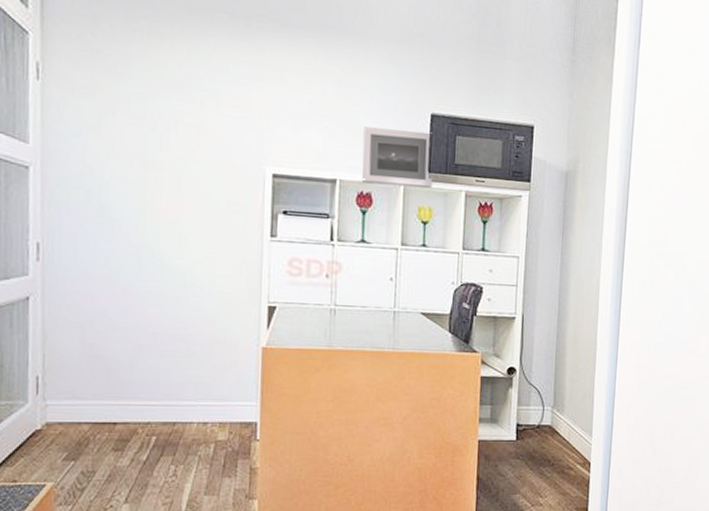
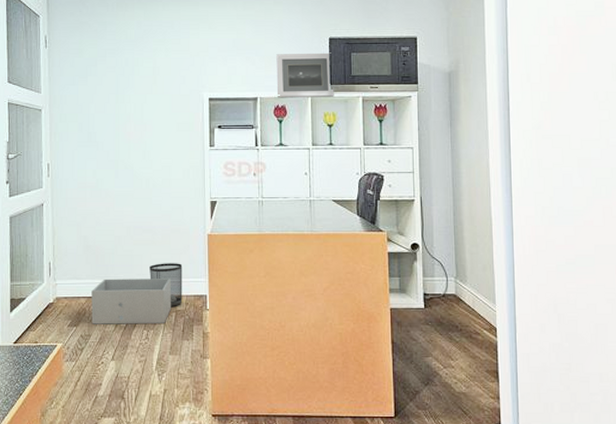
storage box: none [97,399,211,458] -> present [91,279,172,324]
waste bin: none [181,381,227,436] -> present [149,263,183,306]

